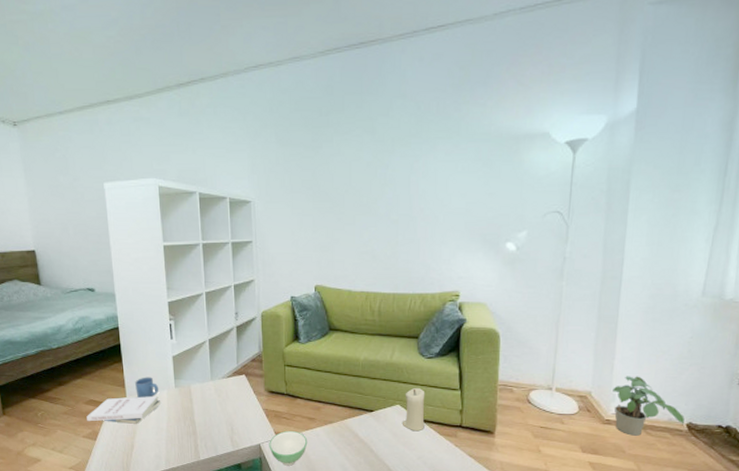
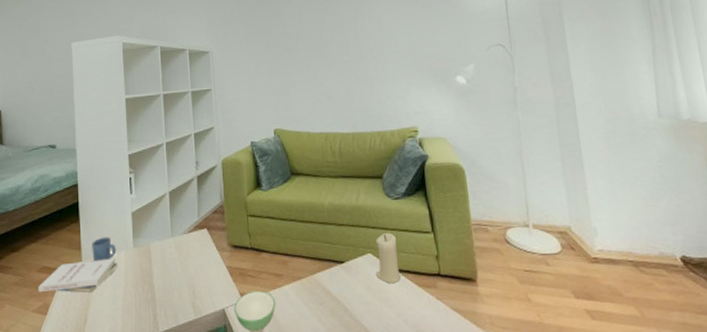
potted plant: present [612,376,685,436] -> none [592,206,679,275]

